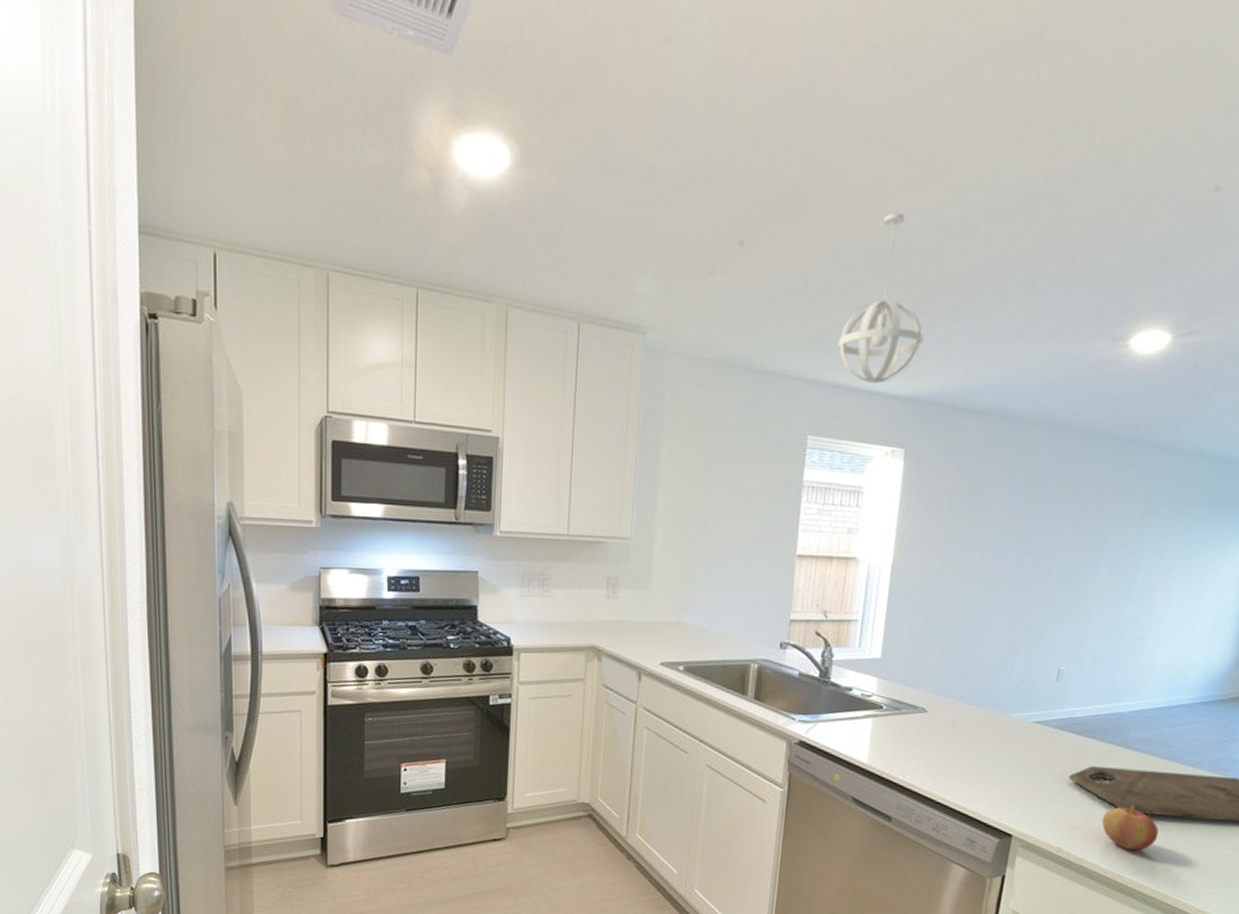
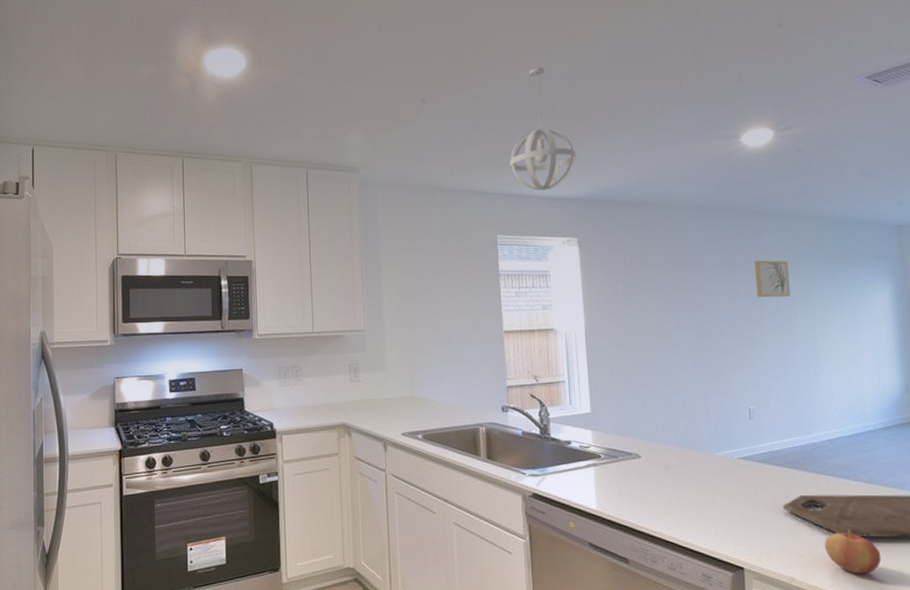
wall art: none [1099,499,1145,546] -> present [754,260,790,298]

